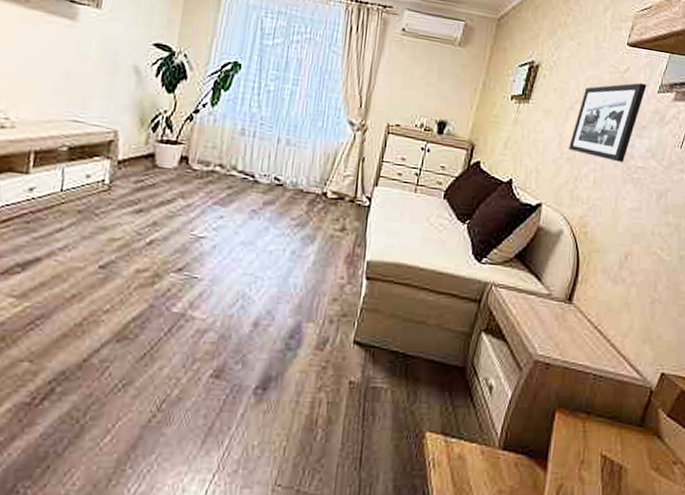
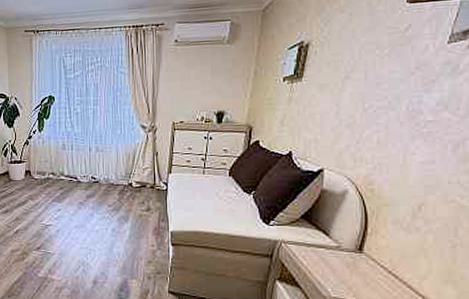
picture frame: present [569,82,647,163] -> none [348,37,434,120]

